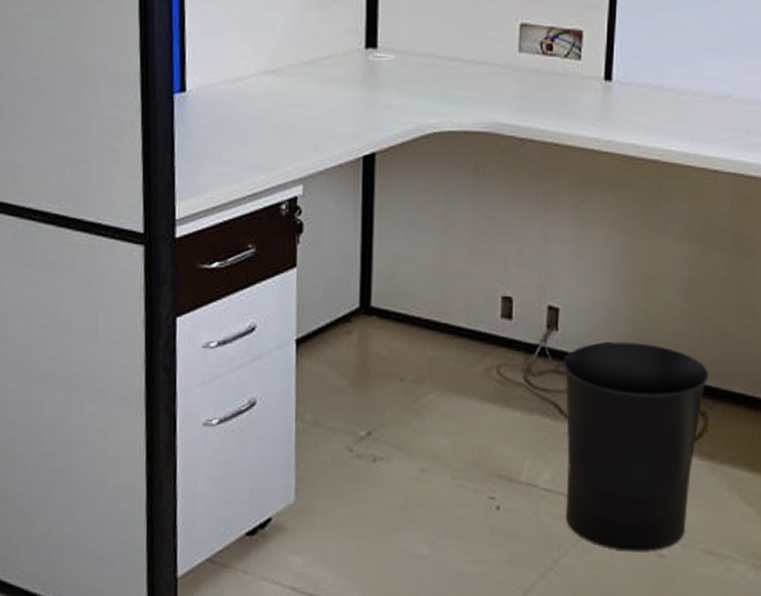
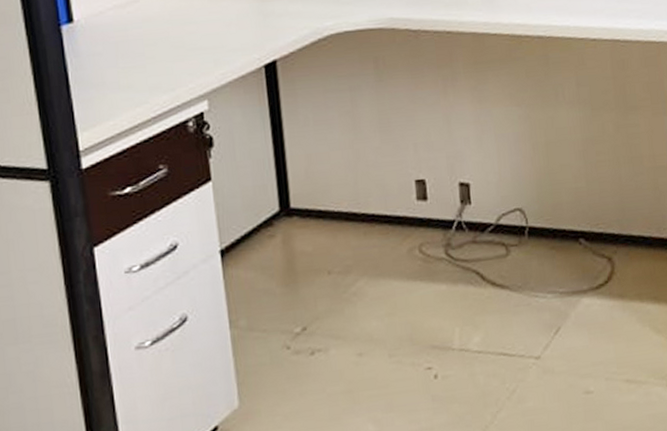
waste bin: present [563,342,709,551] -> none [479,204,611,395]

